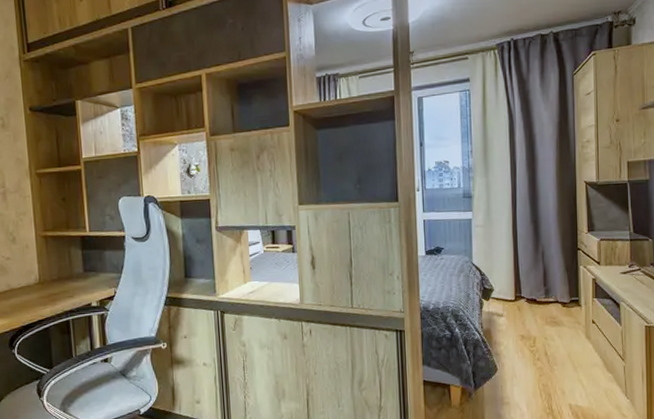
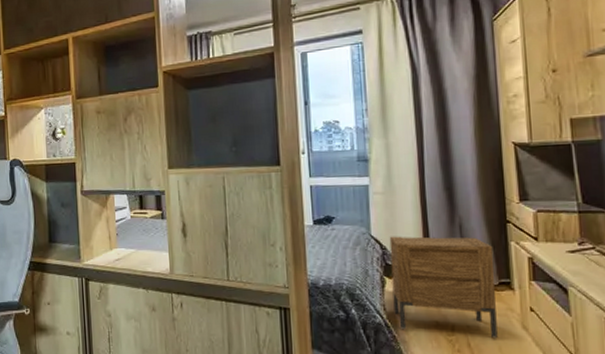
nightstand: none [487,263,568,348] -> present [389,236,498,339]

